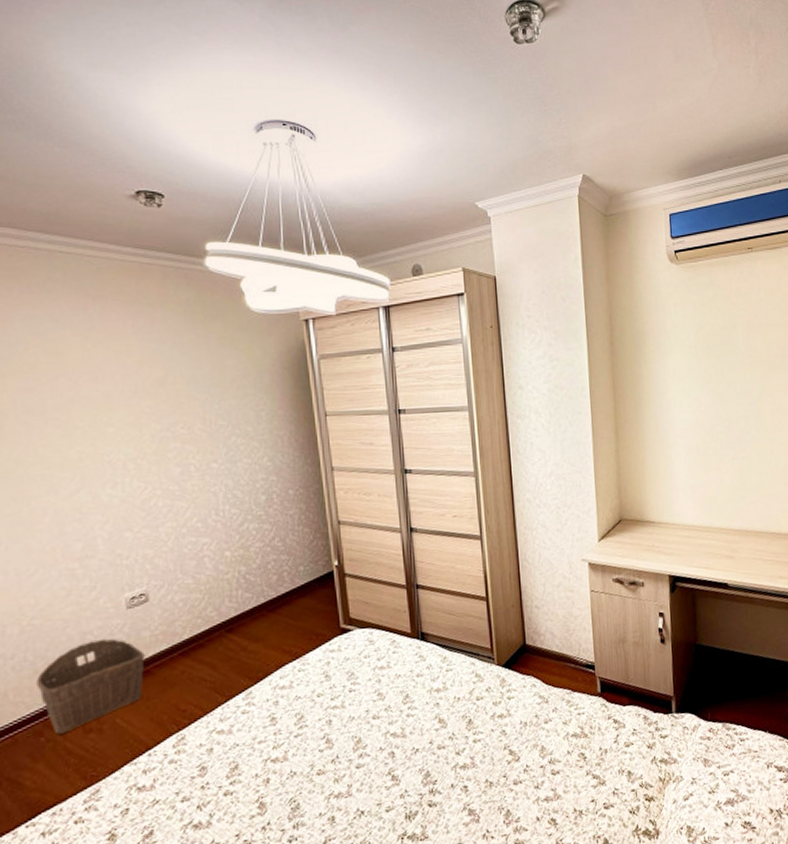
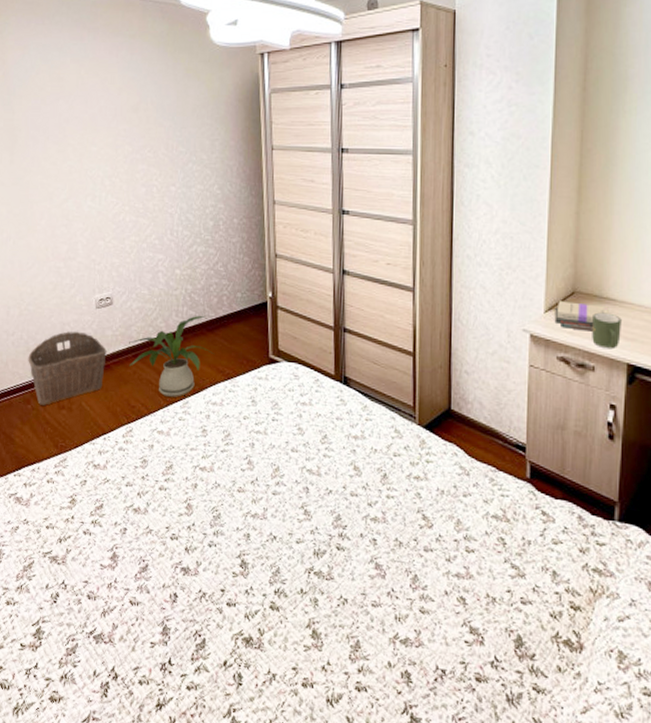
house plant: none [173,597,279,691] -> present [128,316,215,397]
books: none [606,528,650,553] -> present [554,301,609,332]
mug: none [638,534,662,565] -> present [592,312,622,349]

